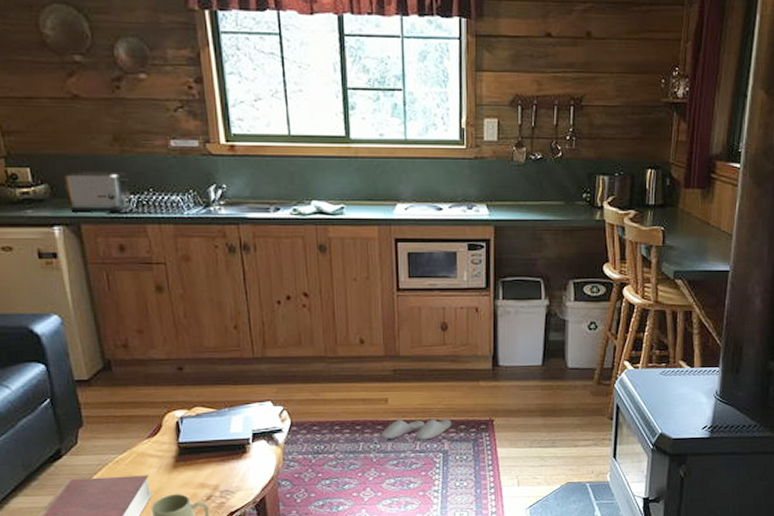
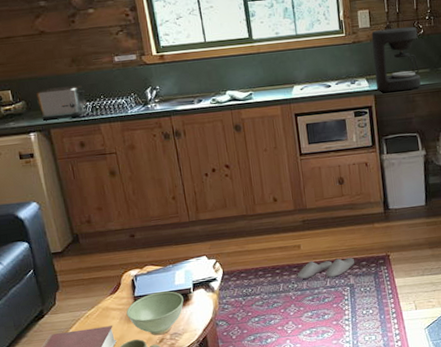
bowl: none [167,439,240,492] -> present [126,291,184,336]
coffee maker: none [497,146,555,225] -> present [371,26,421,93]

